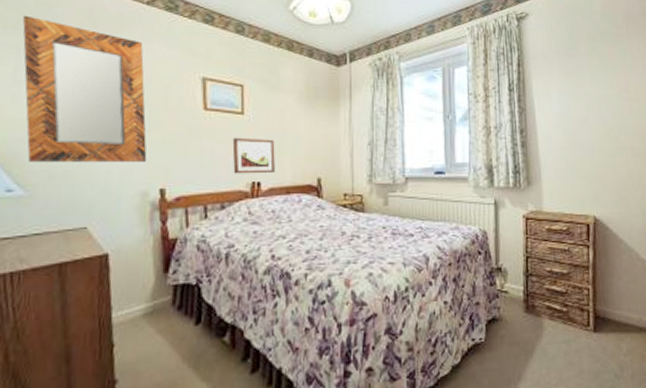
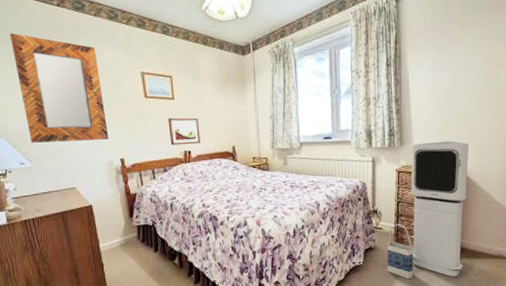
bag: none [515,286,549,361] -> present [387,224,414,279]
air purifier: none [540,182,610,359] -> present [411,140,469,277]

